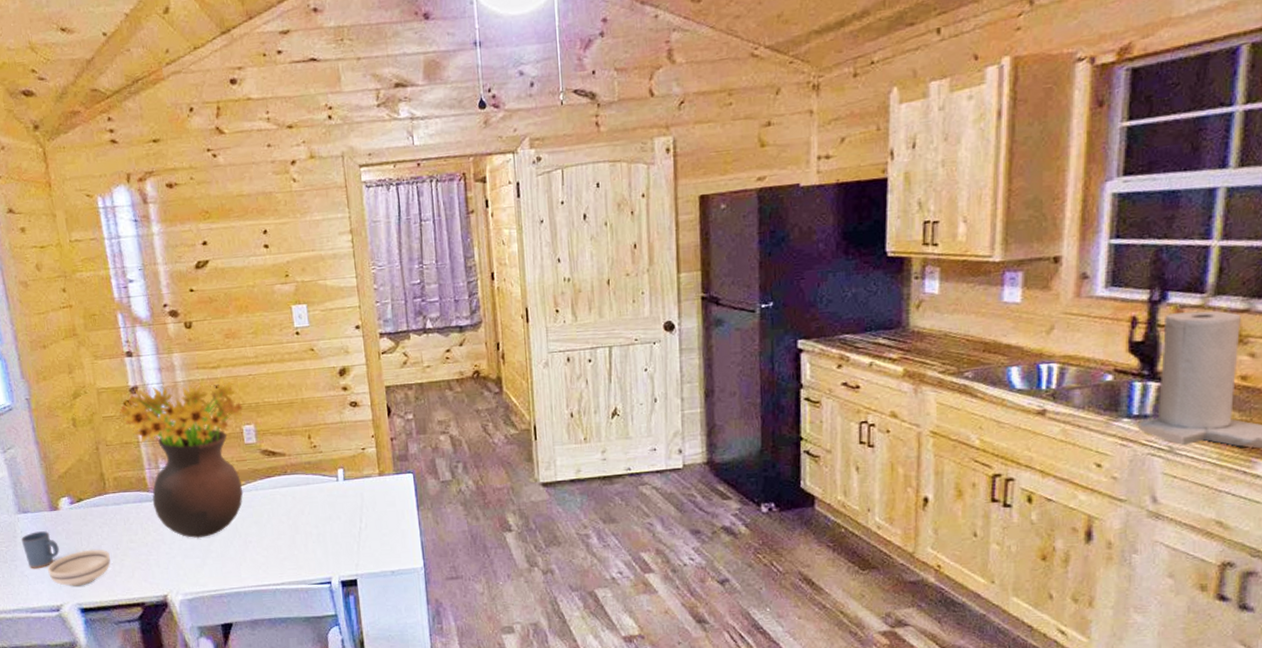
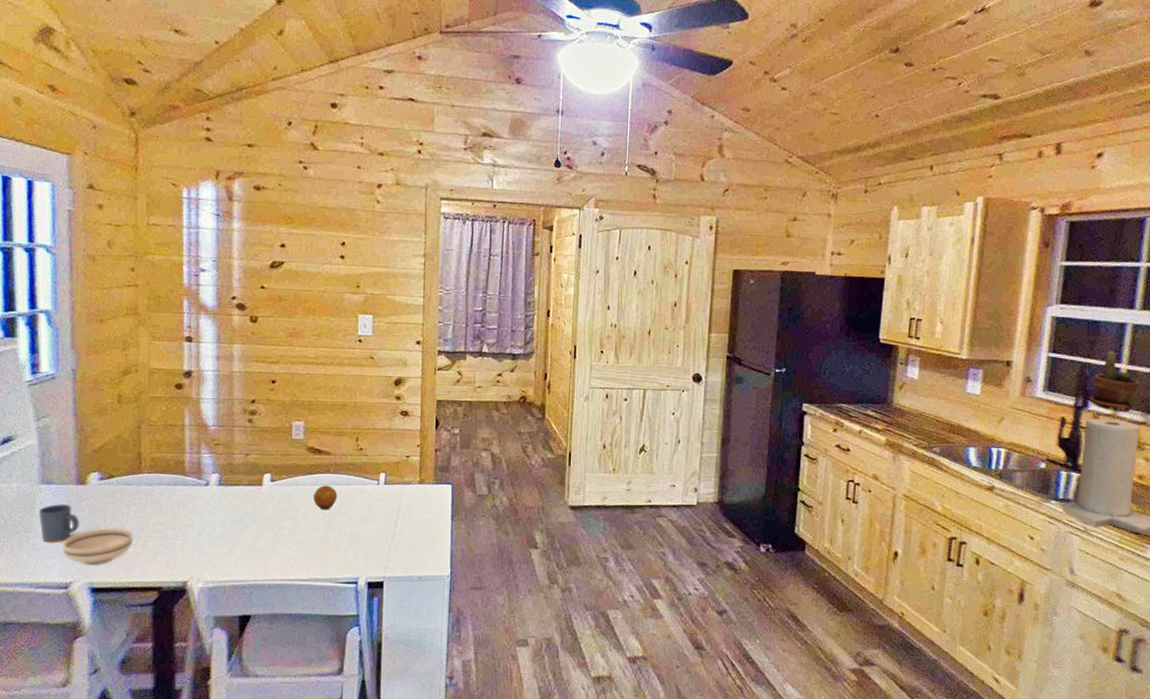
flower arrangement: present [120,377,244,539] -> none [169,371,296,528]
fruit: none [274,487,299,513] -> present [314,485,338,510]
potted plant: none [1168,225,1239,301] -> present [1089,351,1140,412]

